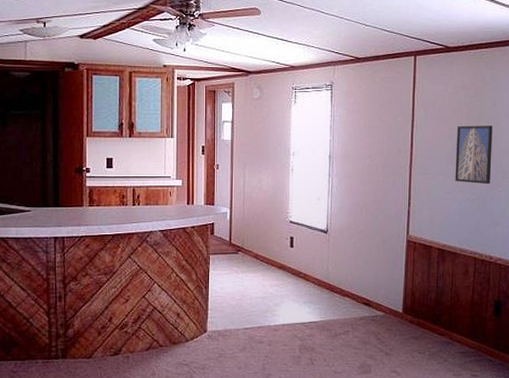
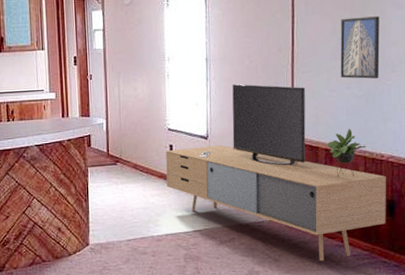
media console: none [286,182,494,357] -> present [166,84,386,261]

